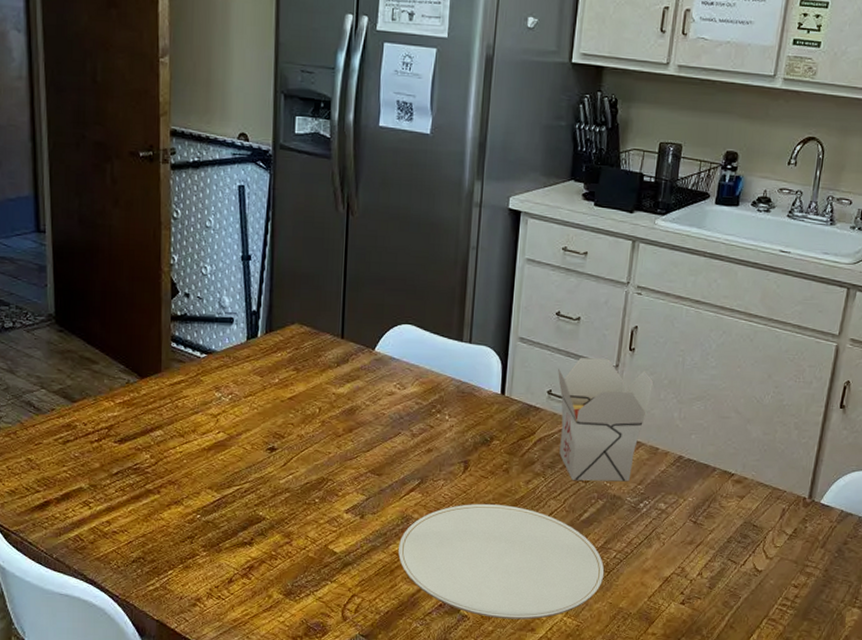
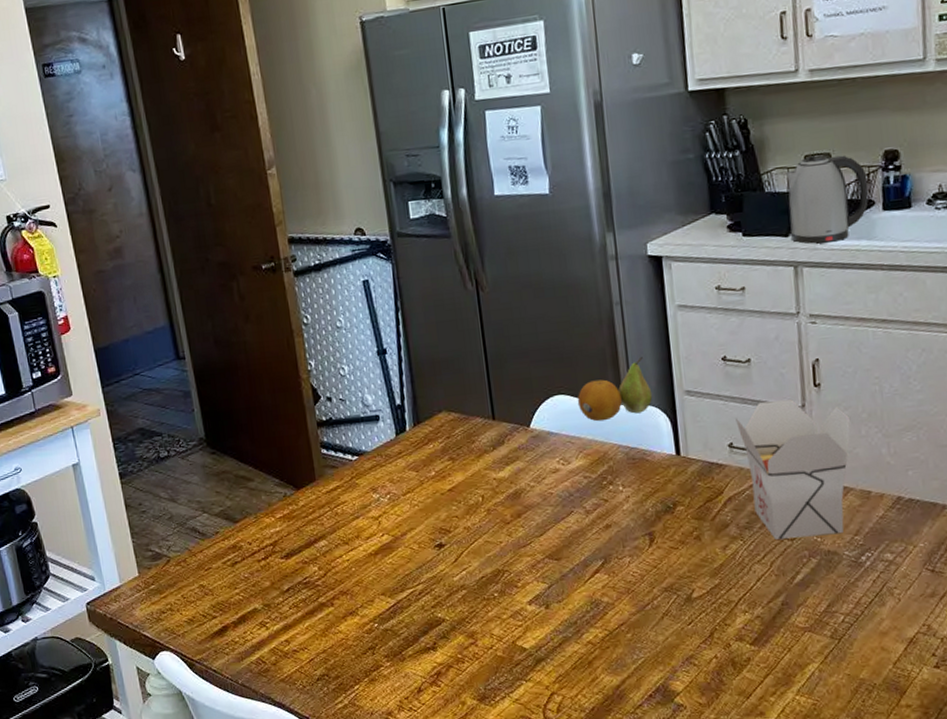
plate: present [398,504,605,620] -> none [592,576,835,705]
fruit: none [422,315,463,354] -> present [577,379,623,422]
fruit: none [460,301,490,352] -> present [619,357,653,414]
kettle: none [635,144,708,225] -> present [786,155,869,245]

